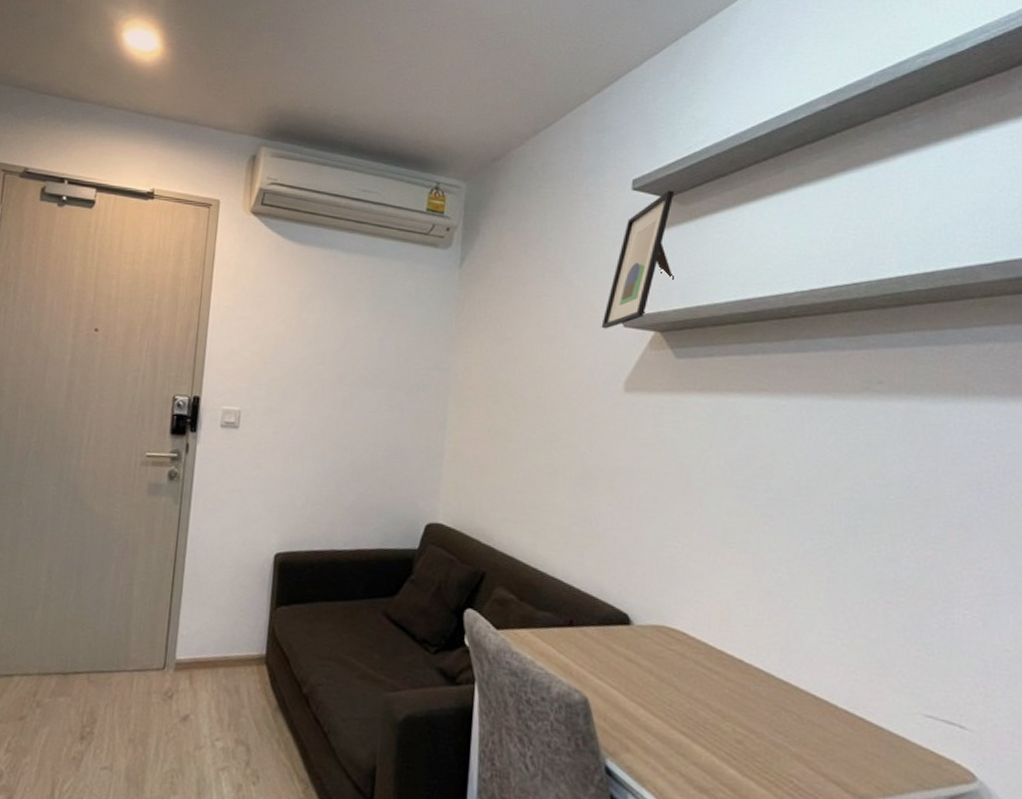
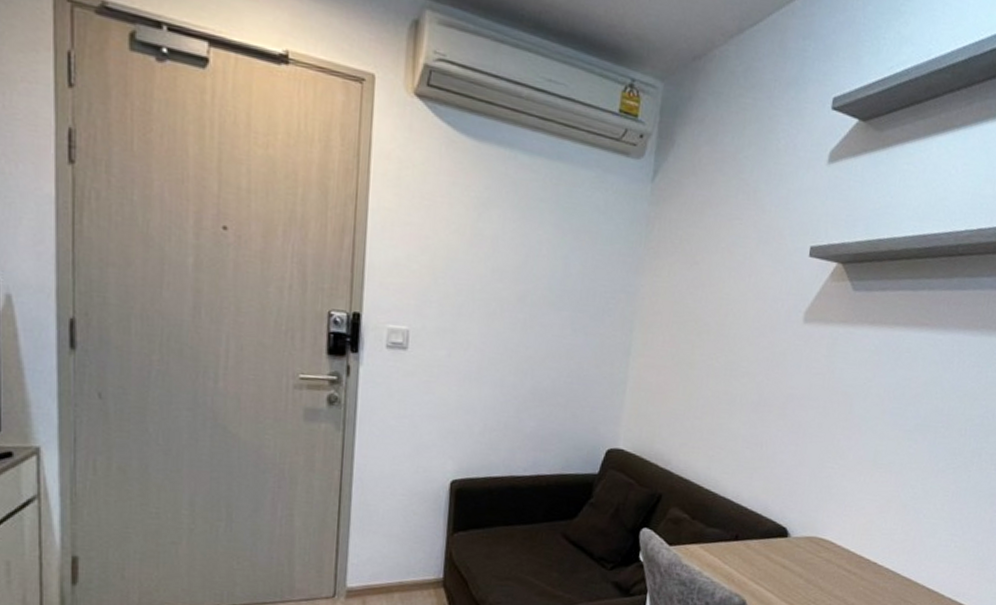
picture frame: present [601,190,675,329] -> none [788,113,872,258]

